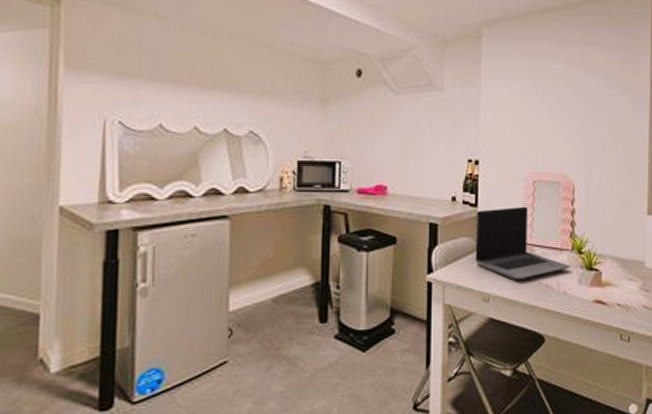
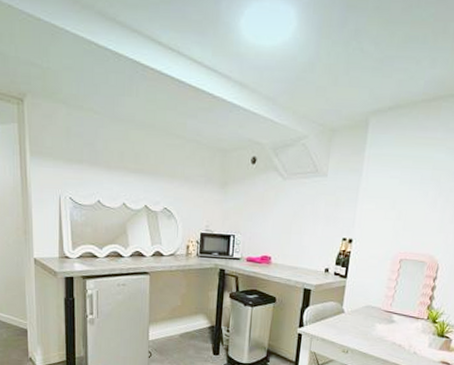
laptop computer: present [475,206,571,279] -> none [339,280,424,339]

